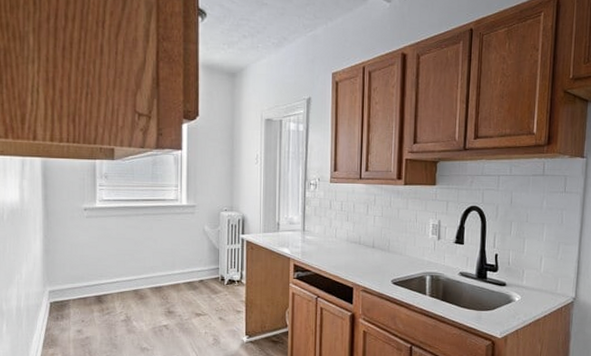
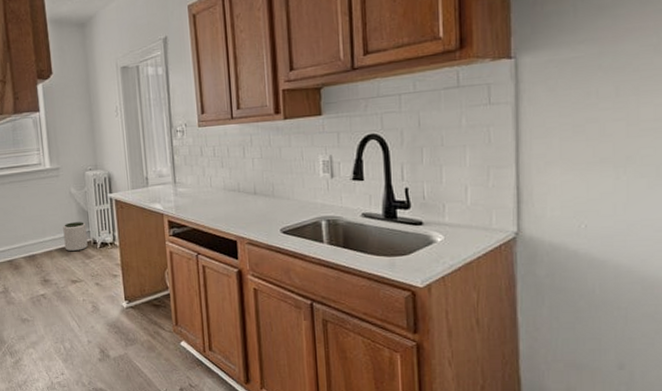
plant pot: none [193,258,216,286] -> present [63,222,88,252]

